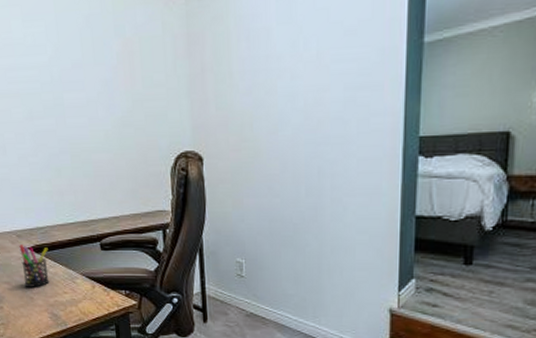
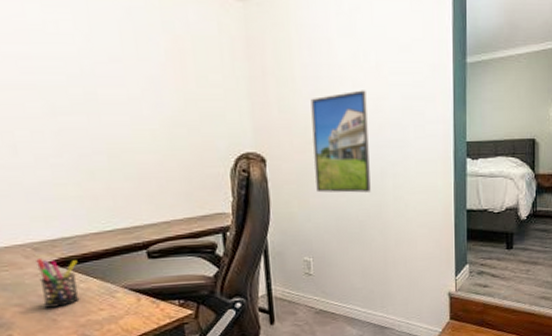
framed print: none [247,81,306,194] -> present [311,90,371,193]

